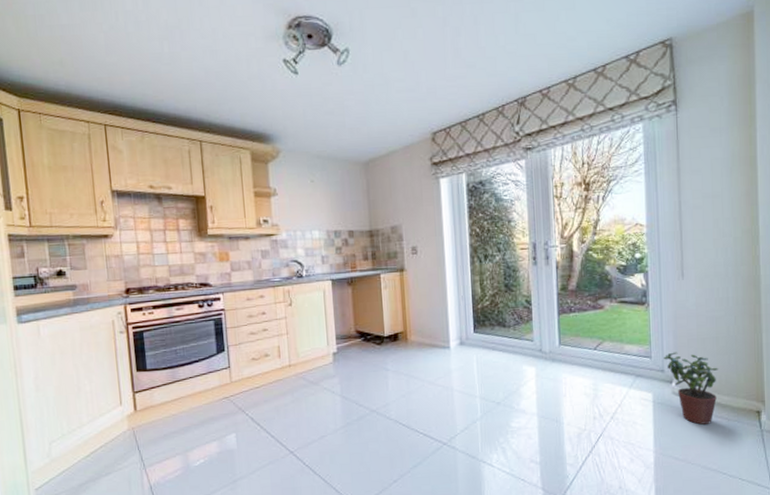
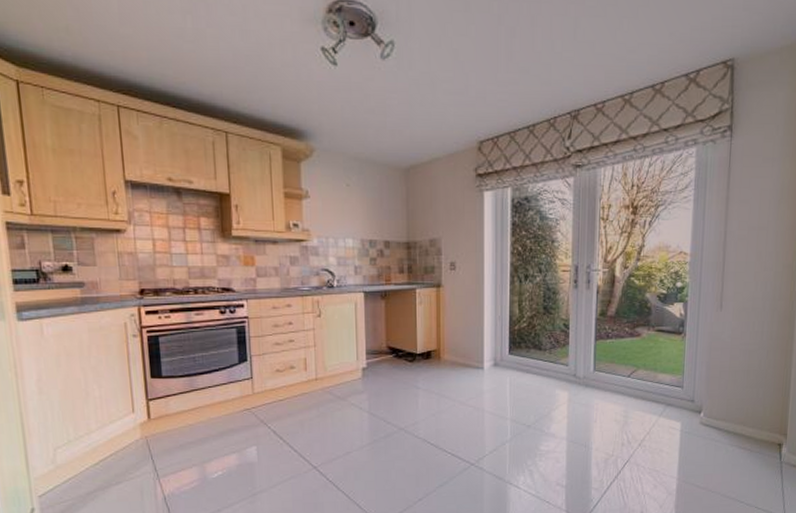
potted plant: present [664,352,718,425] -> none [695,383,746,455]

